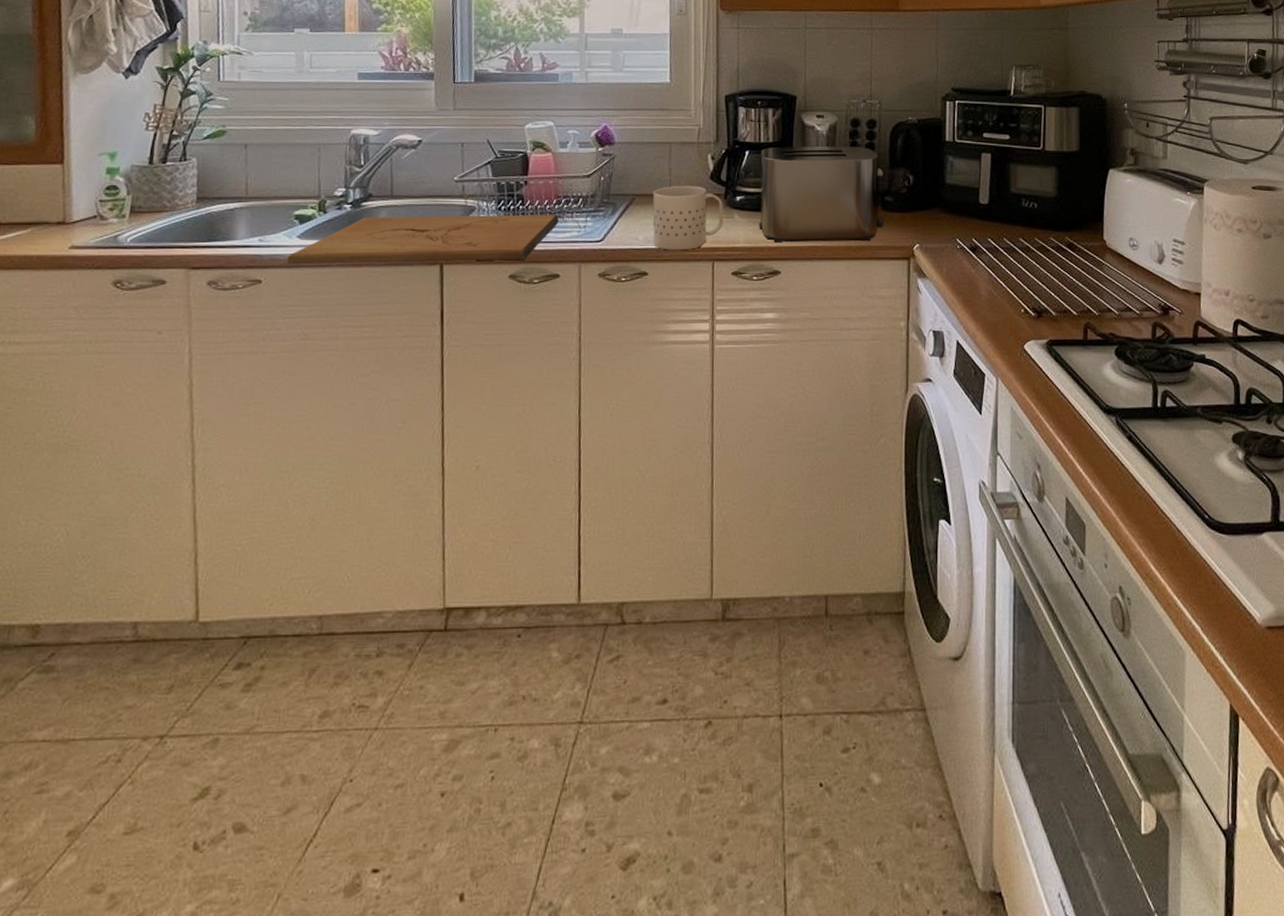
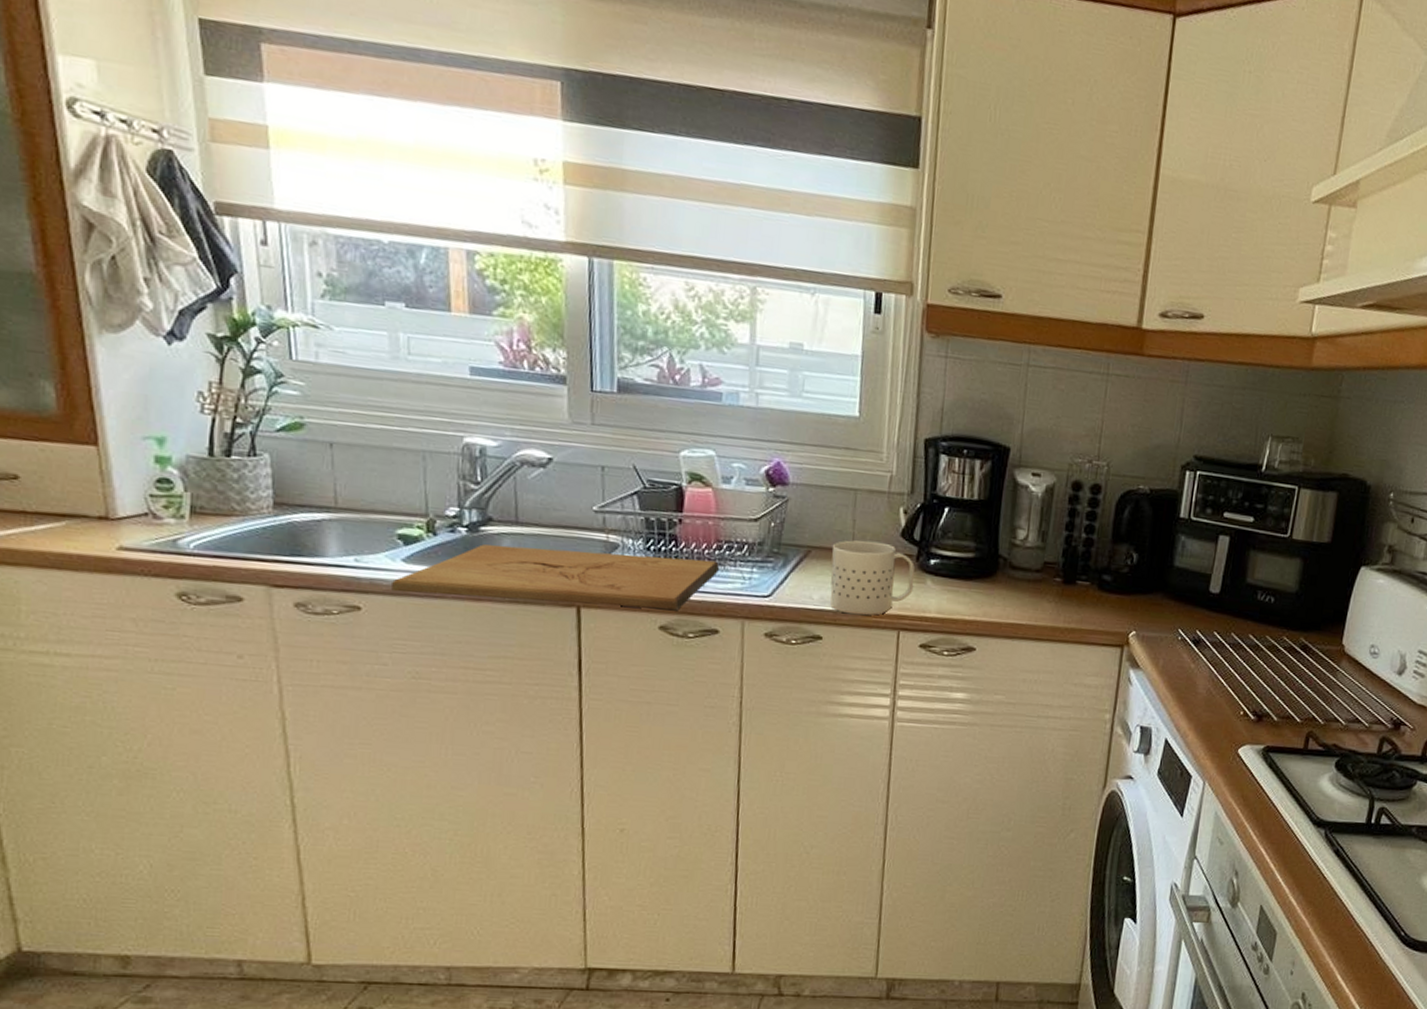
toaster: present [759,146,884,244] -> none [954,505,1104,624]

